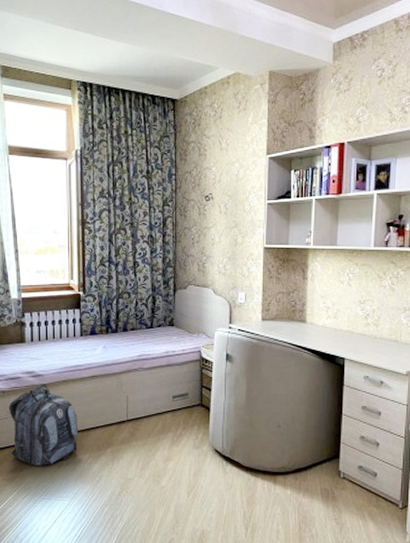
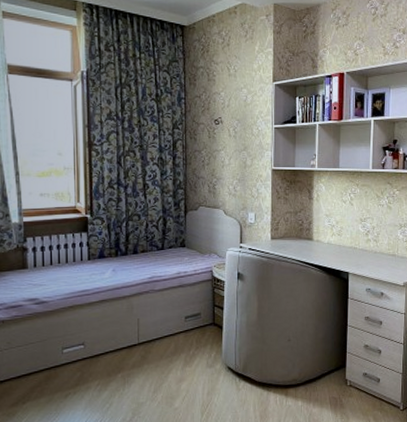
backpack: present [8,384,79,466] -> none [8,311,87,398]

